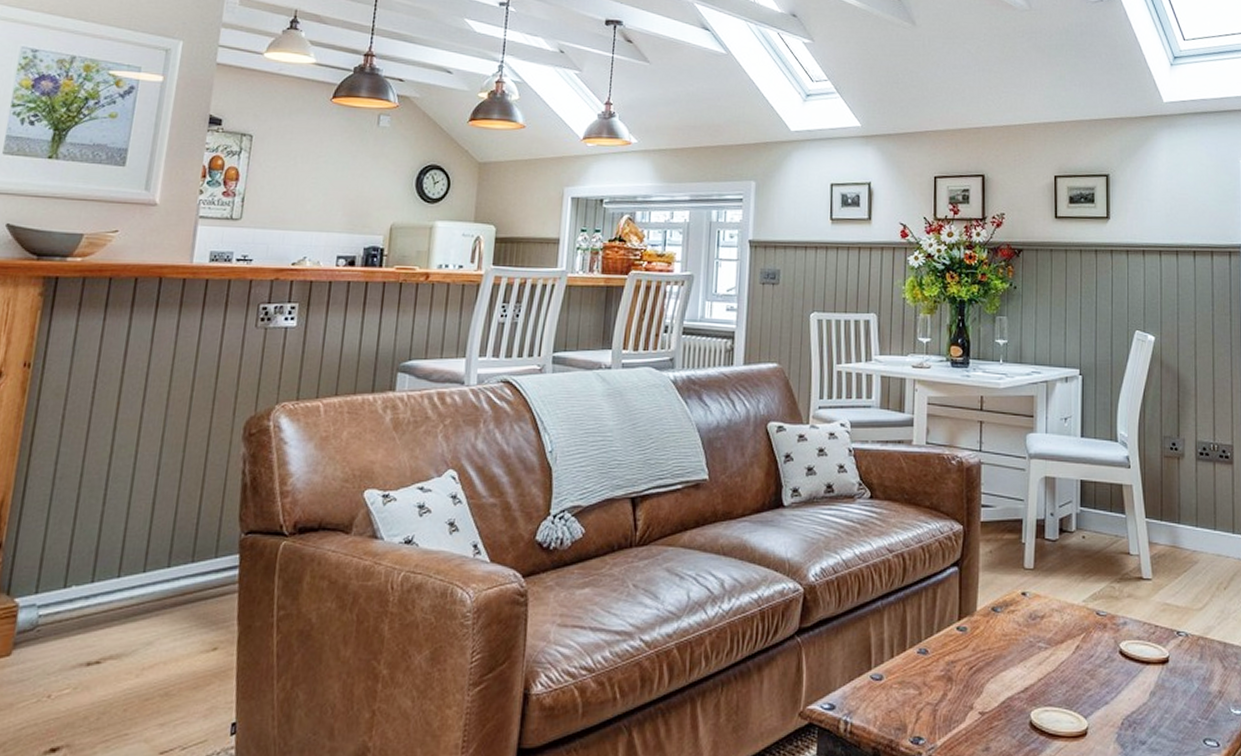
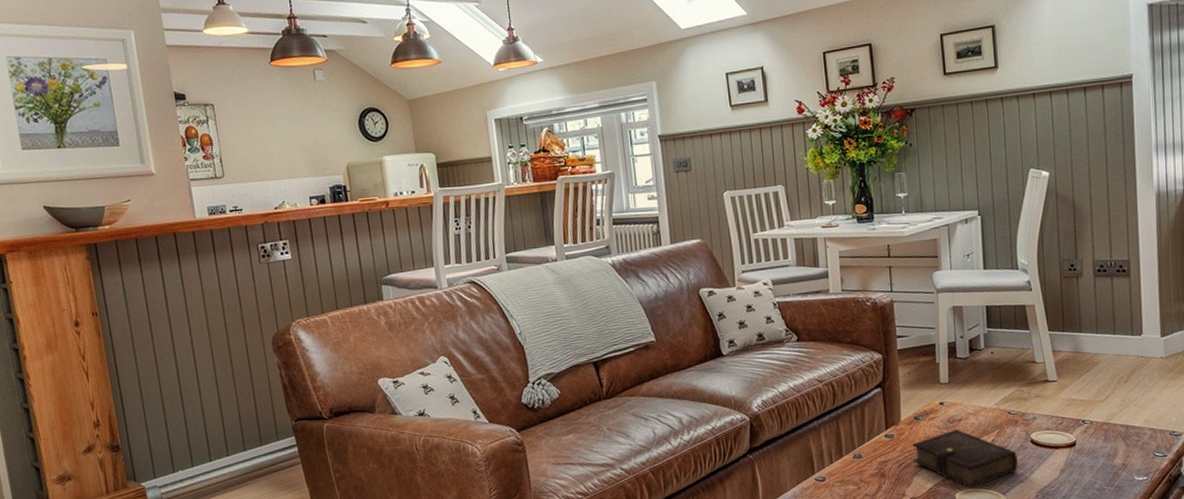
book: none [987,628,1104,705] -> present [912,429,1018,487]

